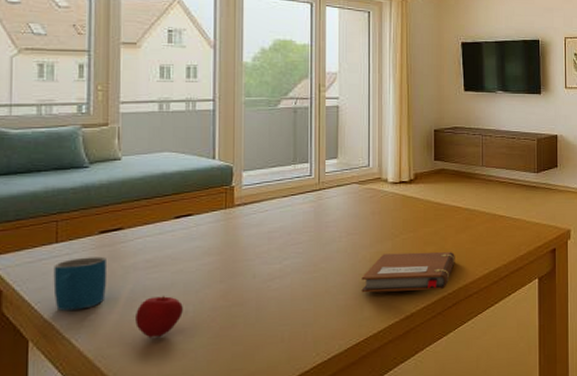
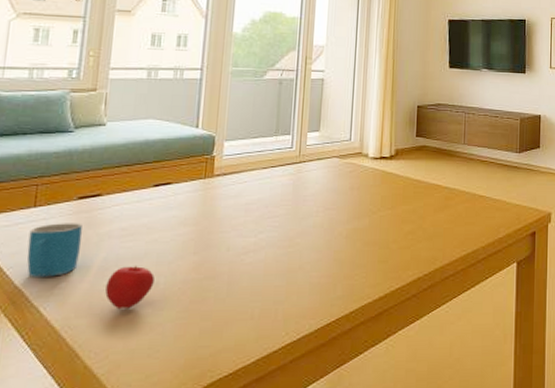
notebook: present [361,251,455,293] -> none [335,230,433,271]

